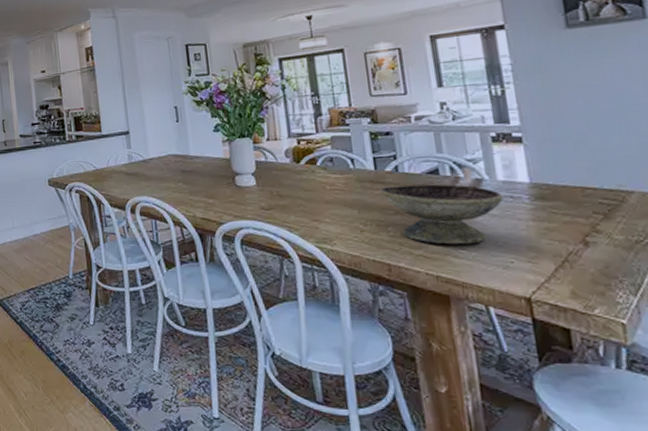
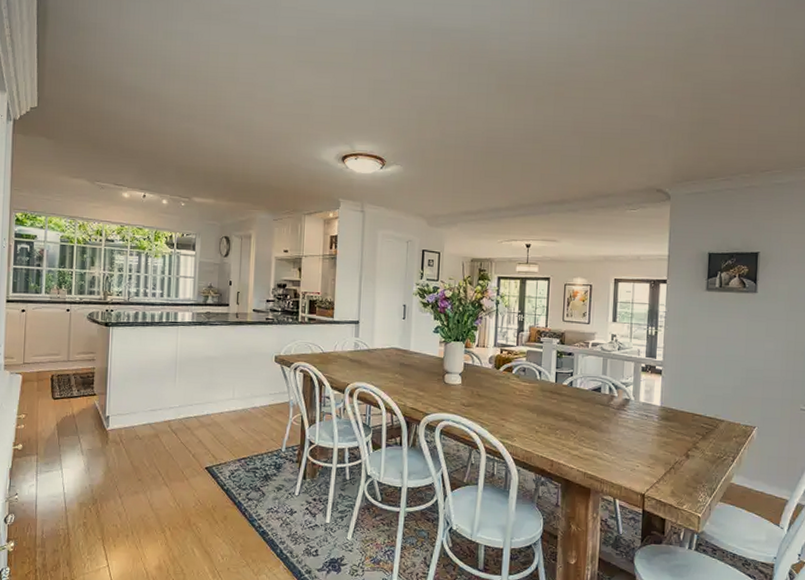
decorative bowl: present [381,184,504,245] -> none [557,397,641,450]

